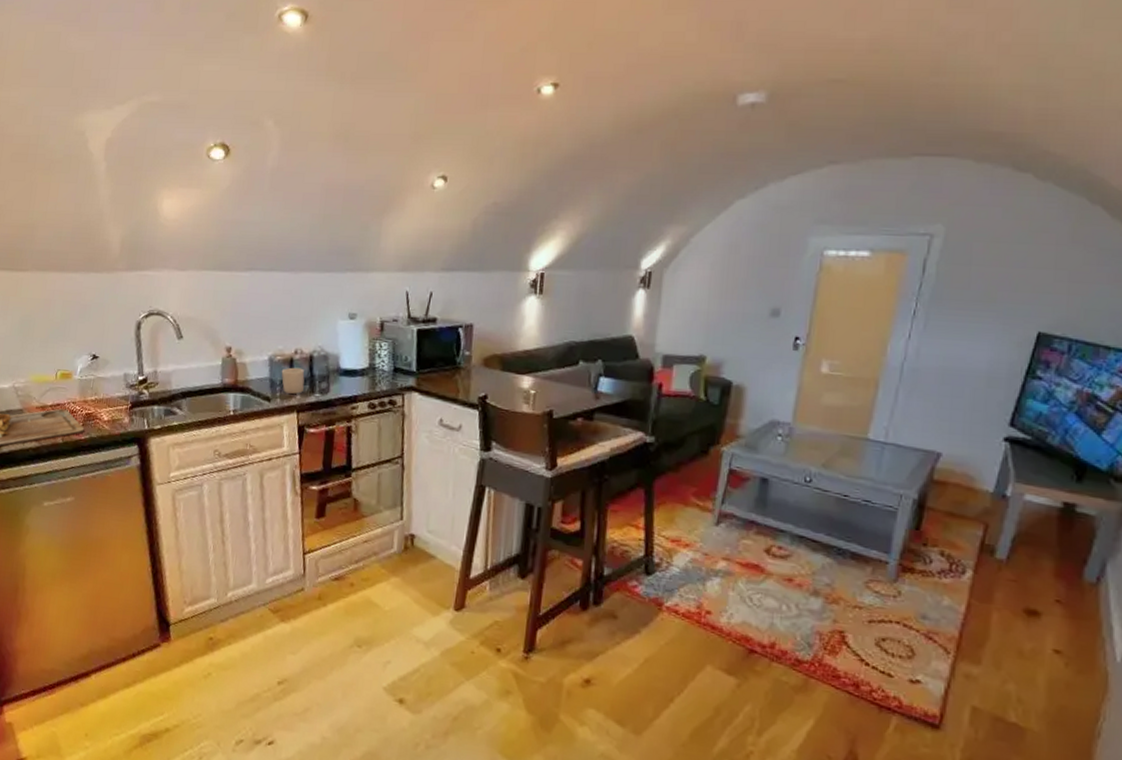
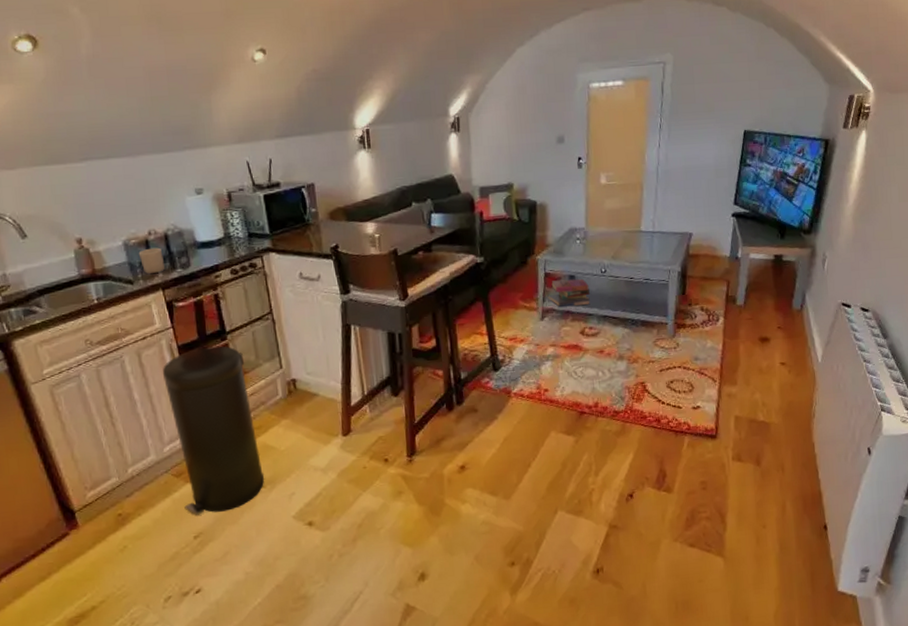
pedal bin: none [274,480,365,663] -> present [162,345,265,516]
books: none [728,480,787,518] -> present [547,278,591,308]

